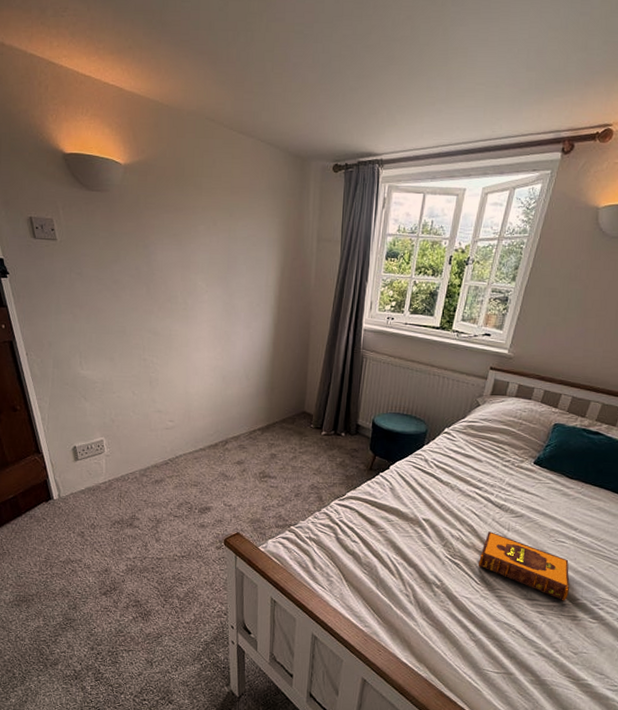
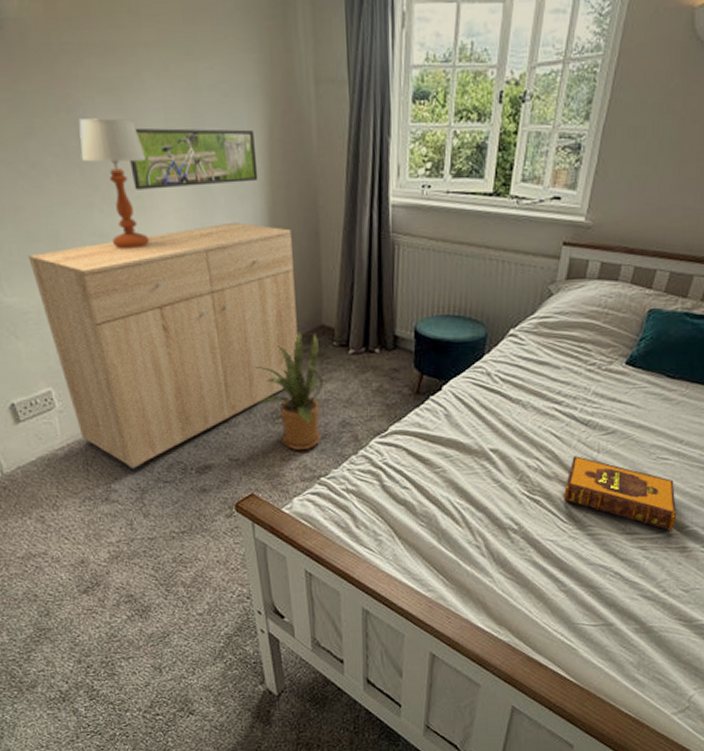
dresser: none [102,332,289,505] -> present [28,222,298,470]
table lamp: none [148,253,193,345] -> present [78,118,150,249]
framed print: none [181,262,270,305] -> present [130,127,259,190]
house plant: none [250,414,301,504] -> present [253,331,324,451]

